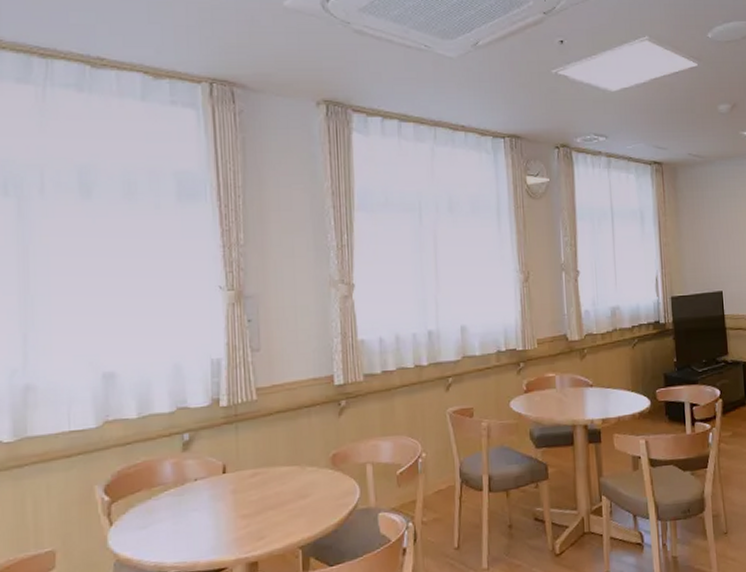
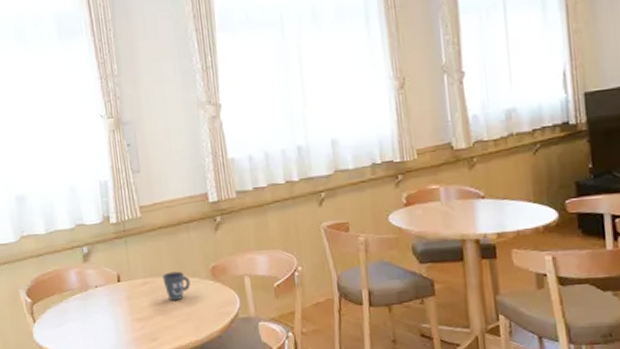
mug: none [276,460,307,494] -> present [162,271,191,301]

